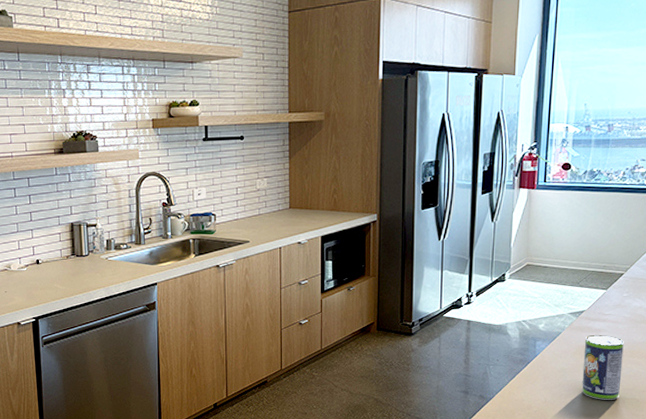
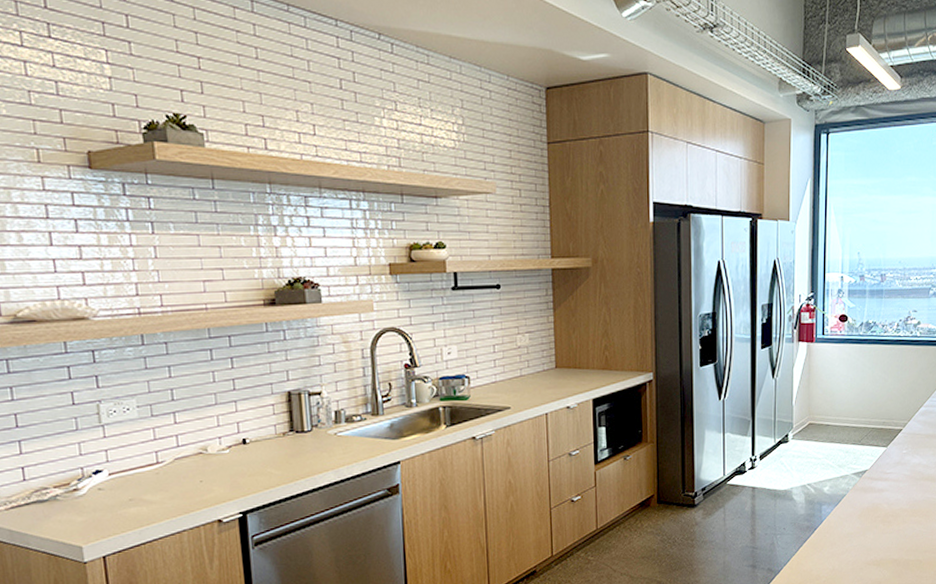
beverage can: present [582,335,624,400] -> none [868,495,906,564]

